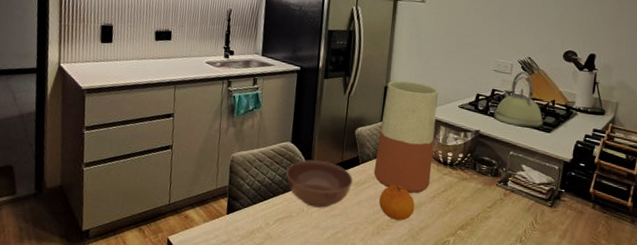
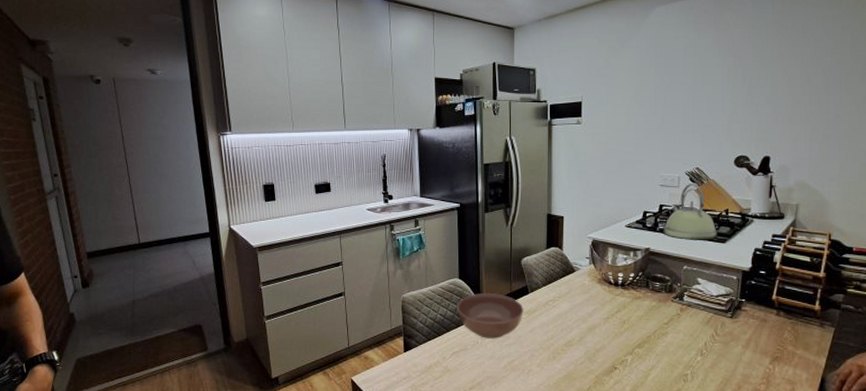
vase: present [373,80,439,193] -> none [544,206,604,316]
fruit: present [378,184,415,221] -> none [551,309,589,344]

